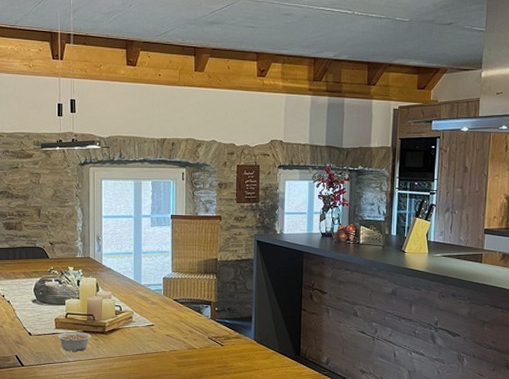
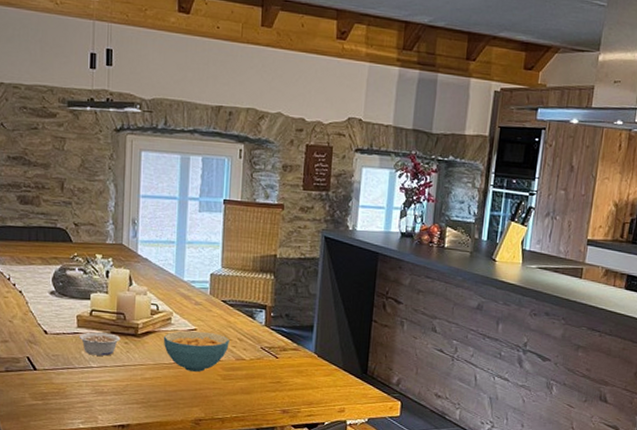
cereal bowl: none [126,326,182,361] -> present [163,330,230,372]

